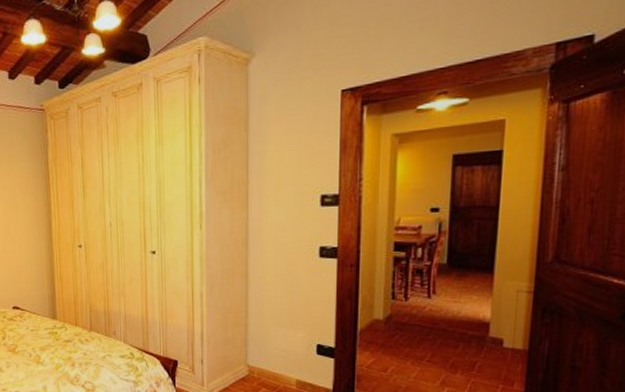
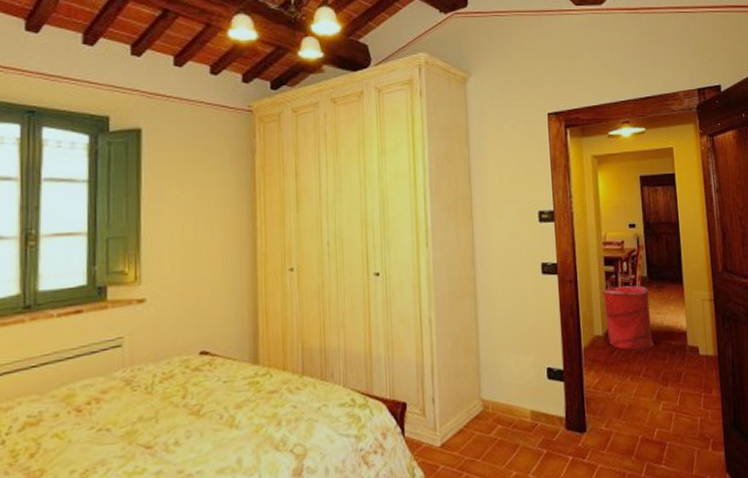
laundry hamper: none [387,272,447,337] -> present [602,285,654,351]

